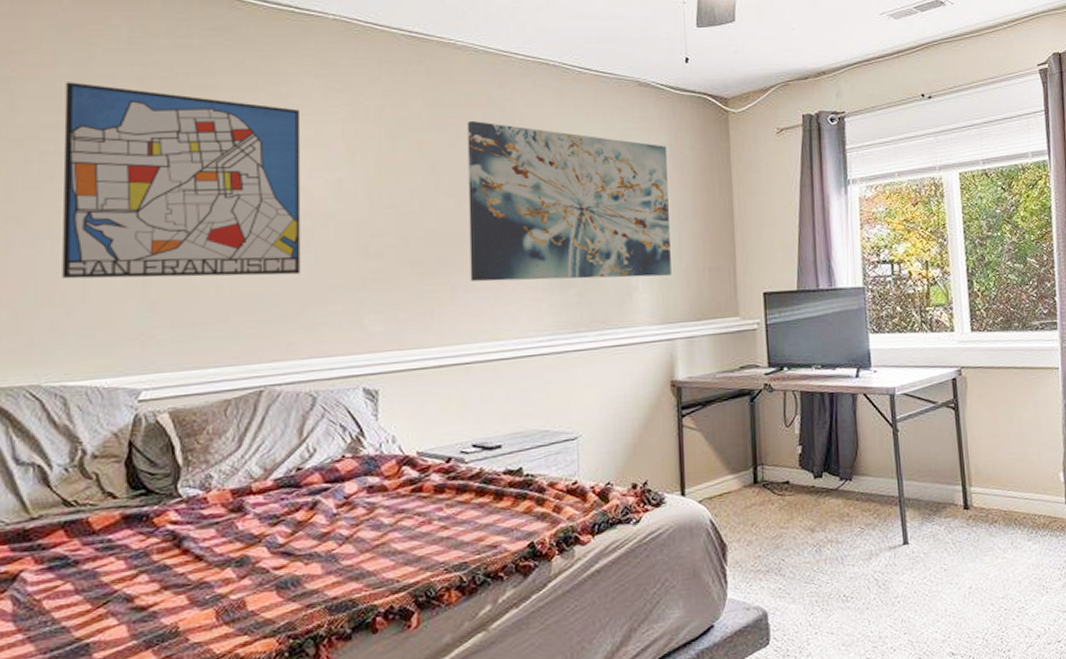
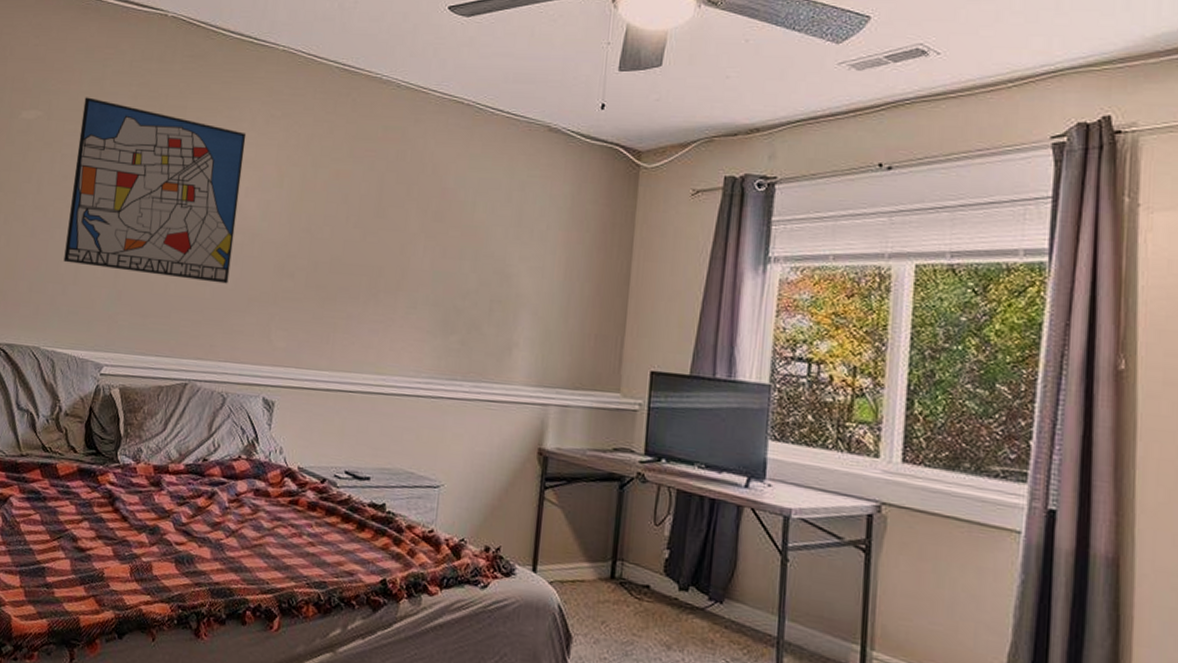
wall art: present [467,120,671,282] -> none [364,154,569,336]

